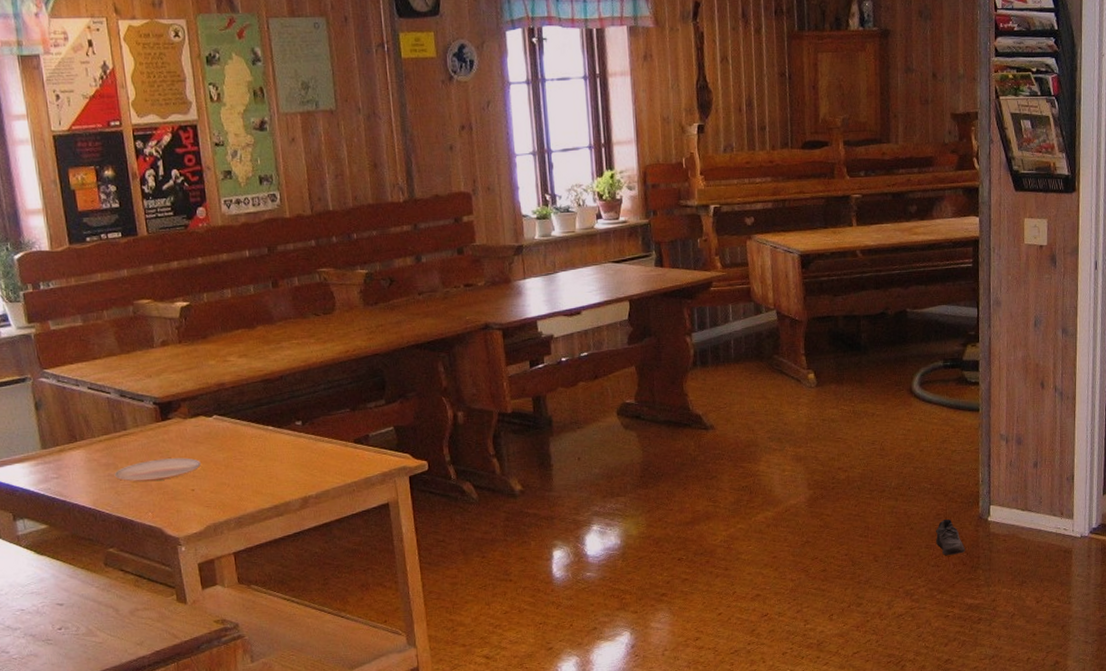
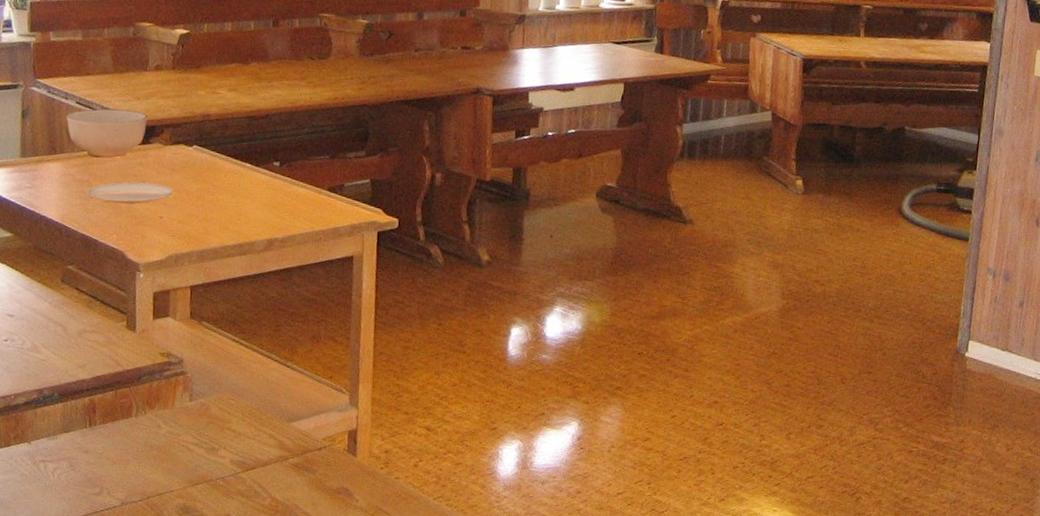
bowl: none [80,388,163,440] -> present [66,108,148,158]
athletic shoe: present [935,518,966,556] -> none [908,348,938,388]

